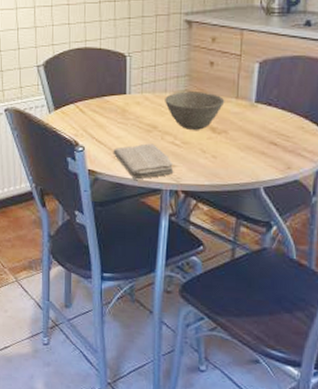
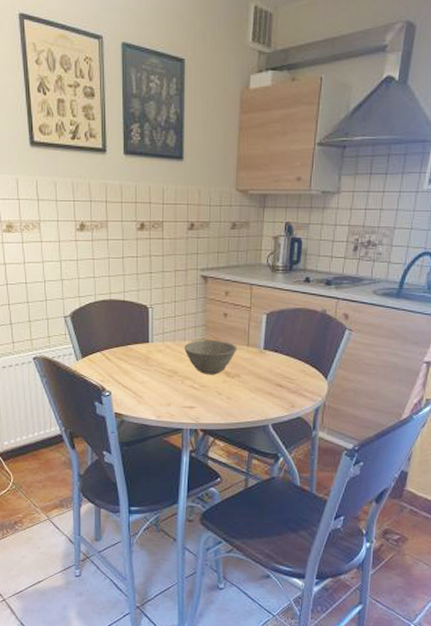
washcloth: present [113,143,174,180] -> none [137,387,193,421]

